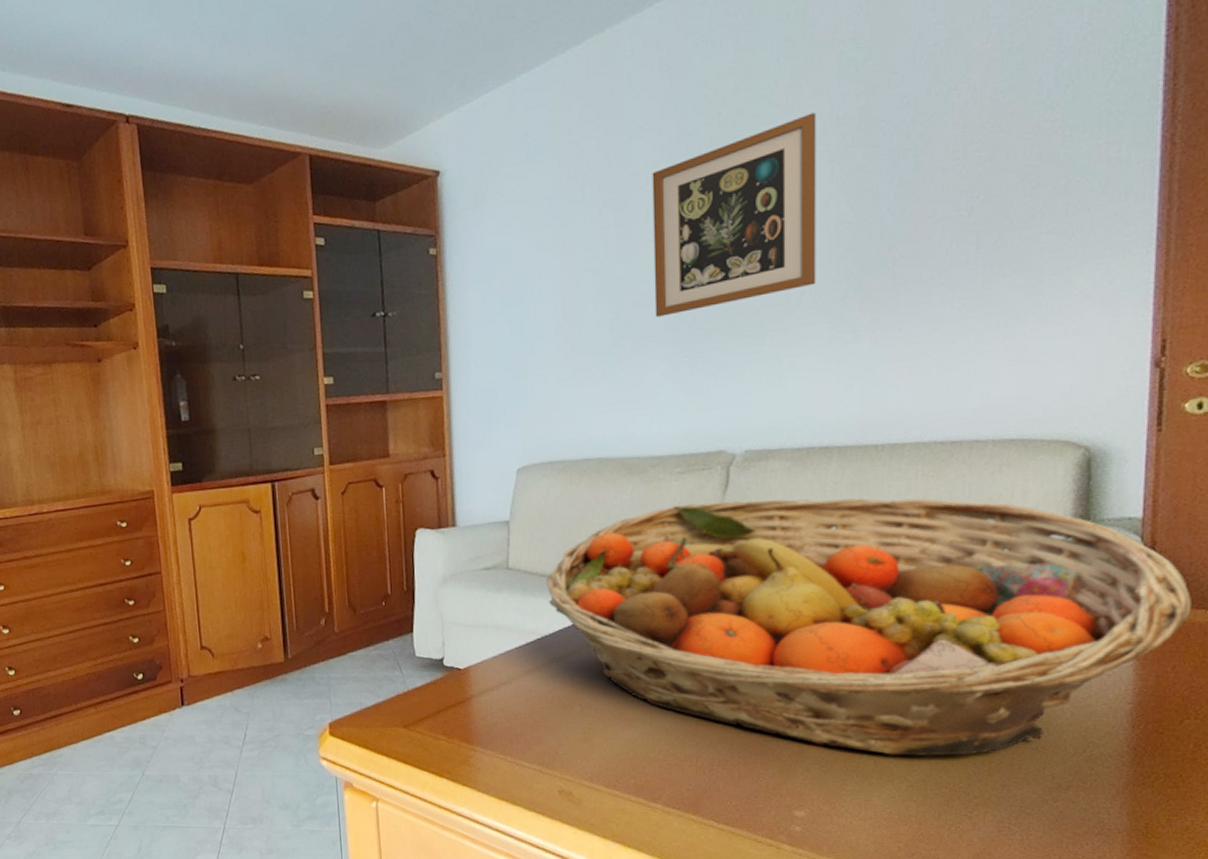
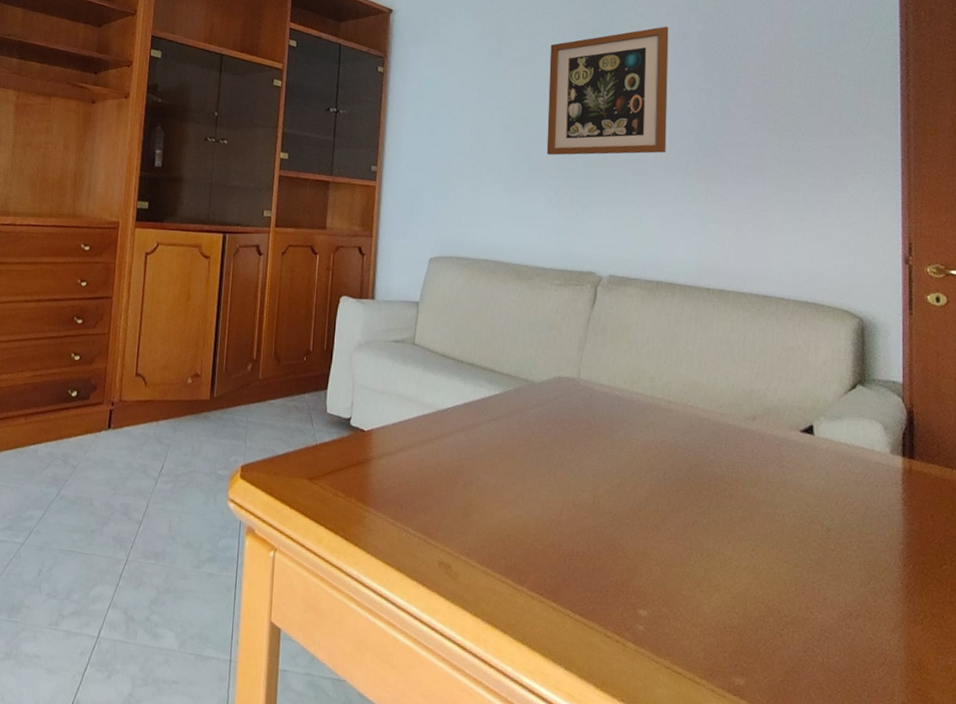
fruit basket: present [546,498,1193,757] -> none [445,311,943,575]

